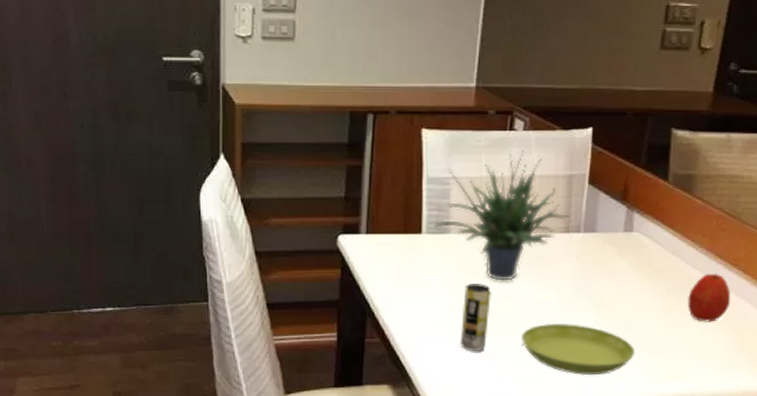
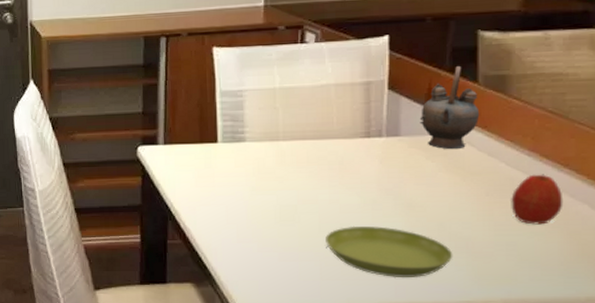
potted plant: present [433,150,570,281] -> none [229,61,370,186]
beverage can: present [460,284,491,351] -> none [261,188,291,252]
teapot: none [614,164,668,248] -> present [419,66,480,150]

